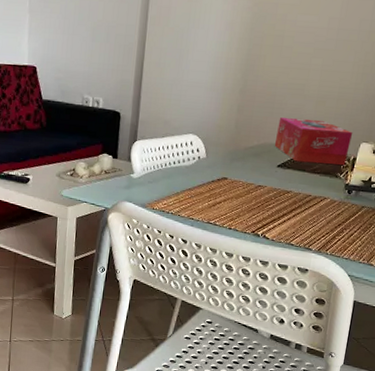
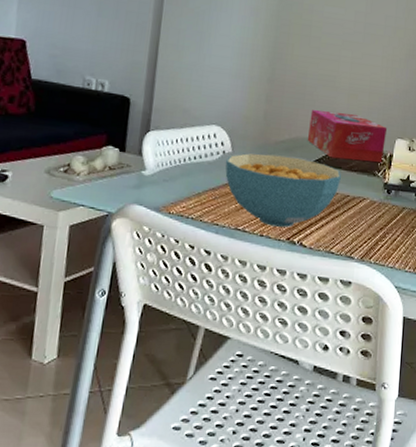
cereal bowl: none [200,158,305,222] -> present [225,153,341,227]

